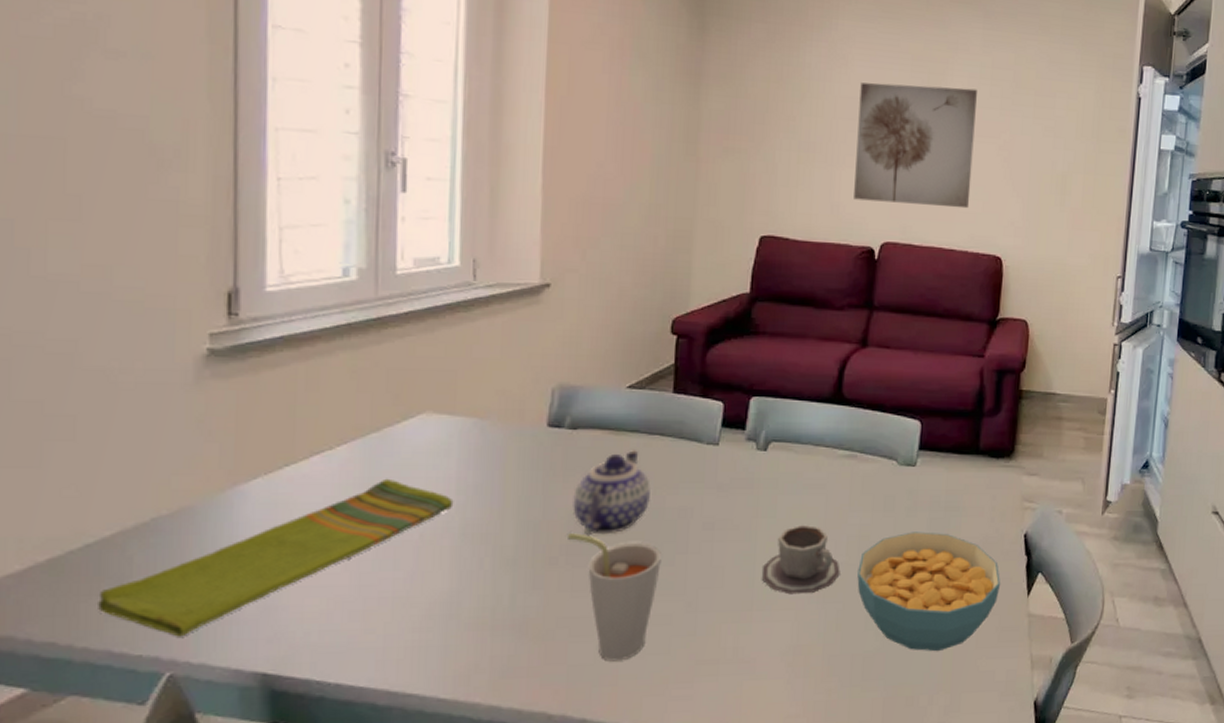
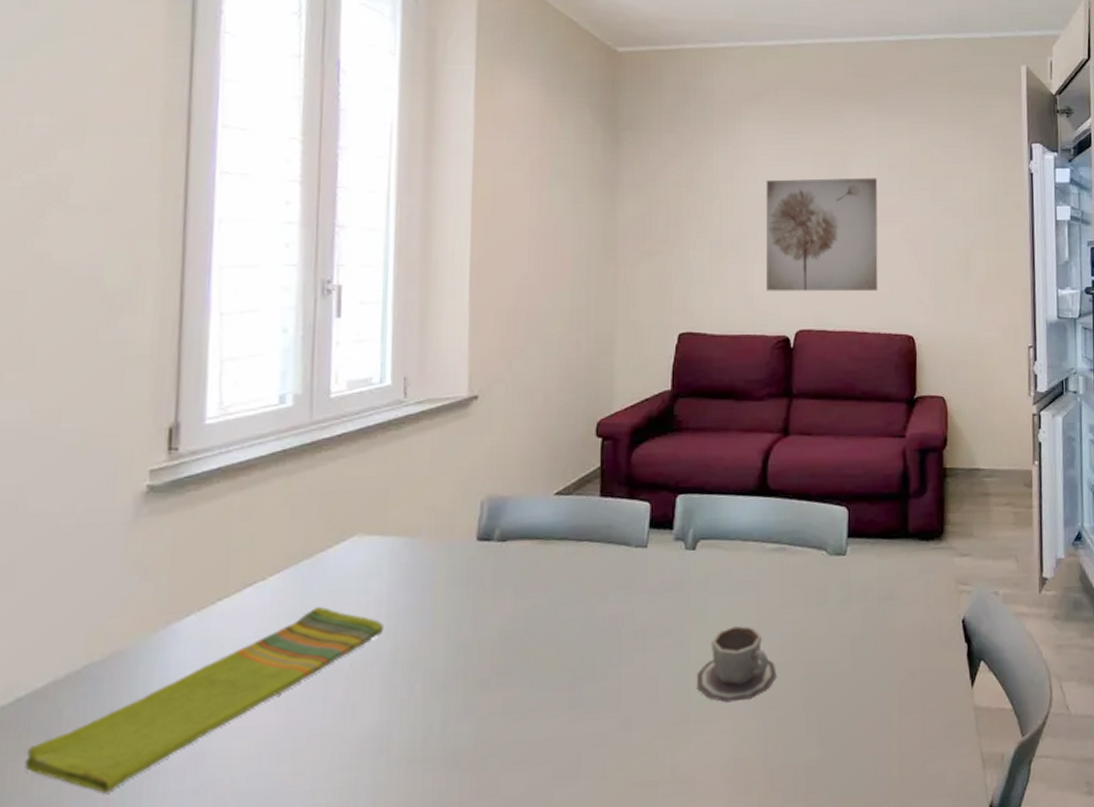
cup: present [568,533,661,661] -> none [499,651,594,790]
teapot: present [572,449,652,535] -> none [503,557,582,652]
cereal bowl: present [857,531,1001,652] -> none [795,624,943,756]

